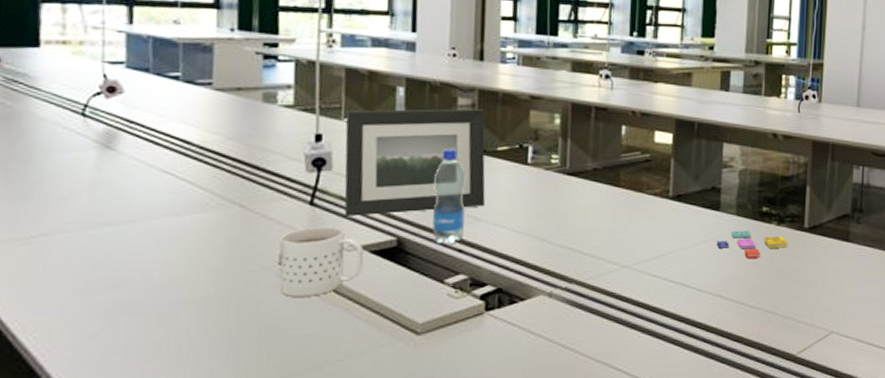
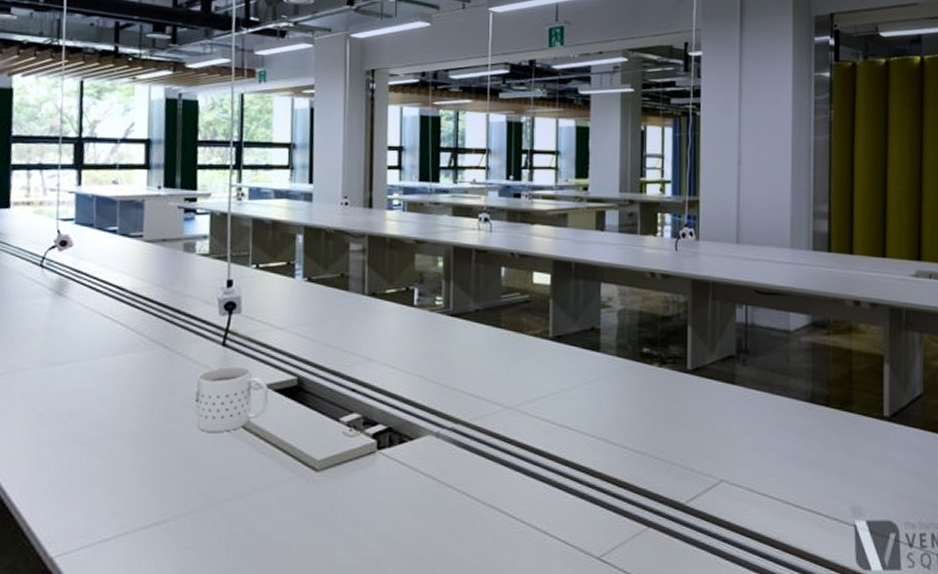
picture frame: present [344,108,486,217] -> none [251,254,376,357]
bottle: present [432,149,466,245] -> none [328,292,358,384]
books: present [716,230,789,258] -> none [597,371,672,400]

